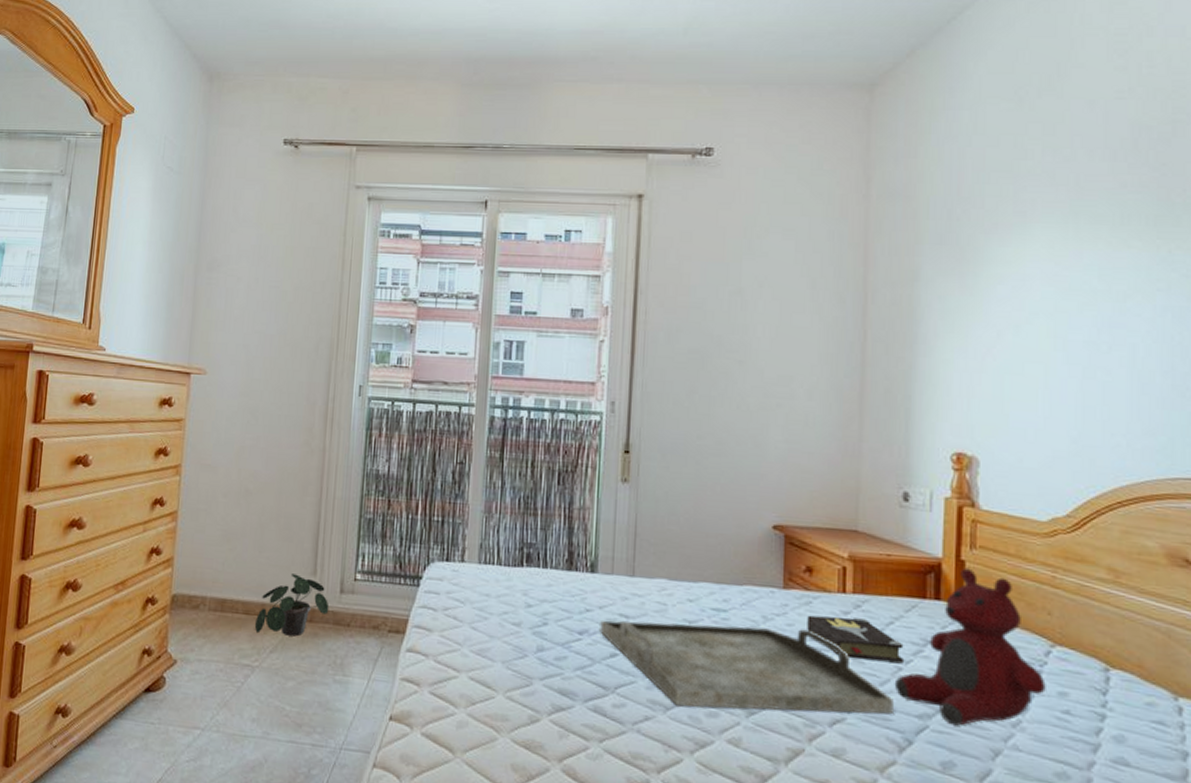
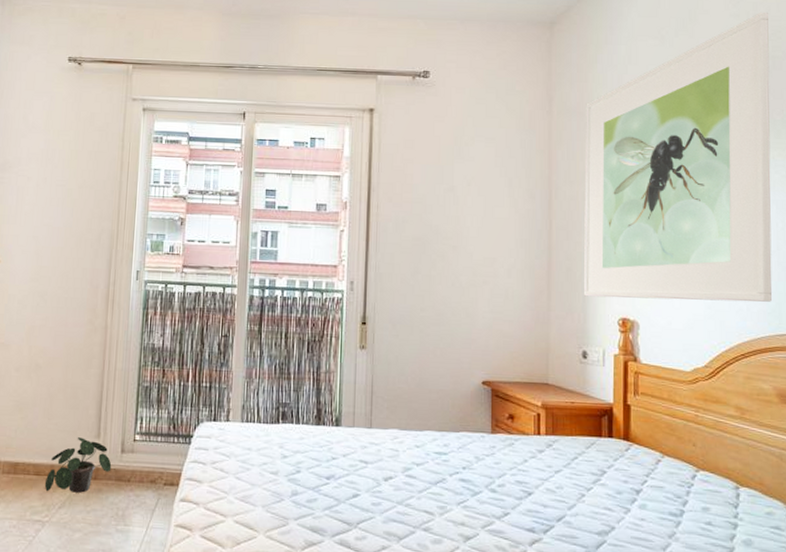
serving tray: present [600,620,894,715] -> none [344,466,579,537]
hardback book: present [807,615,904,664] -> none [511,454,586,491]
teddy bear: present [894,567,1046,726] -> none [579,410,693,540]
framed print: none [906,62,1168,437] -> present [583,12,772,302]

